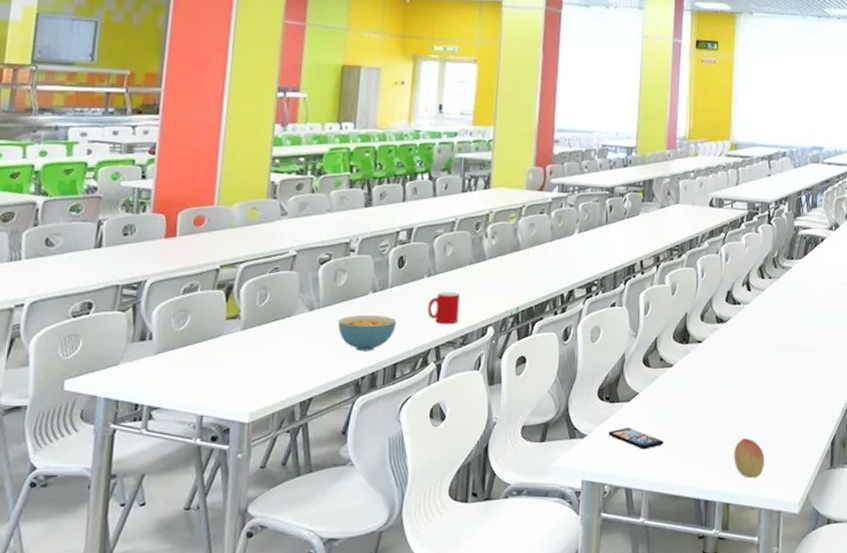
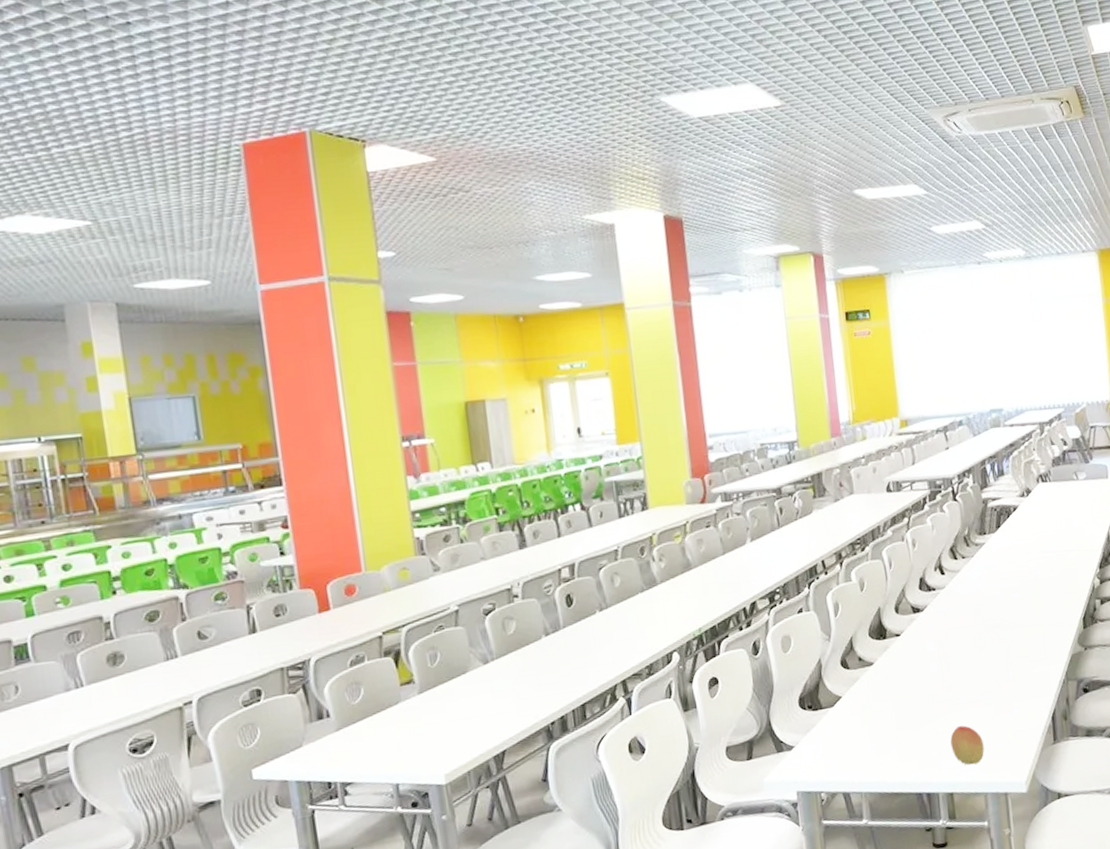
cereal bowl: present [337,314,397,351] -> none [515,657,577,697]
cup: present [427,291,460,325] -> none [605,622,640,658]
smartphone: present [608,427,663,450] -> none [816,732,875,753]

